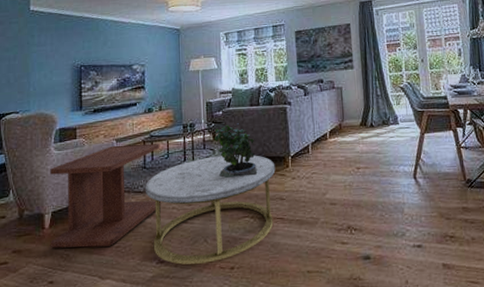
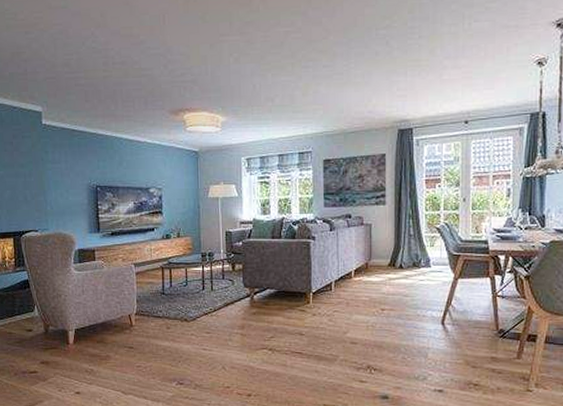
side table: present [50,144,162,248] -> none [71,270,181,365]
coffee table: present [145,154,276,265] -> none [164,287,296,388]
potted plant: present [214,123,258,178] -> none [234,255,277,309]

